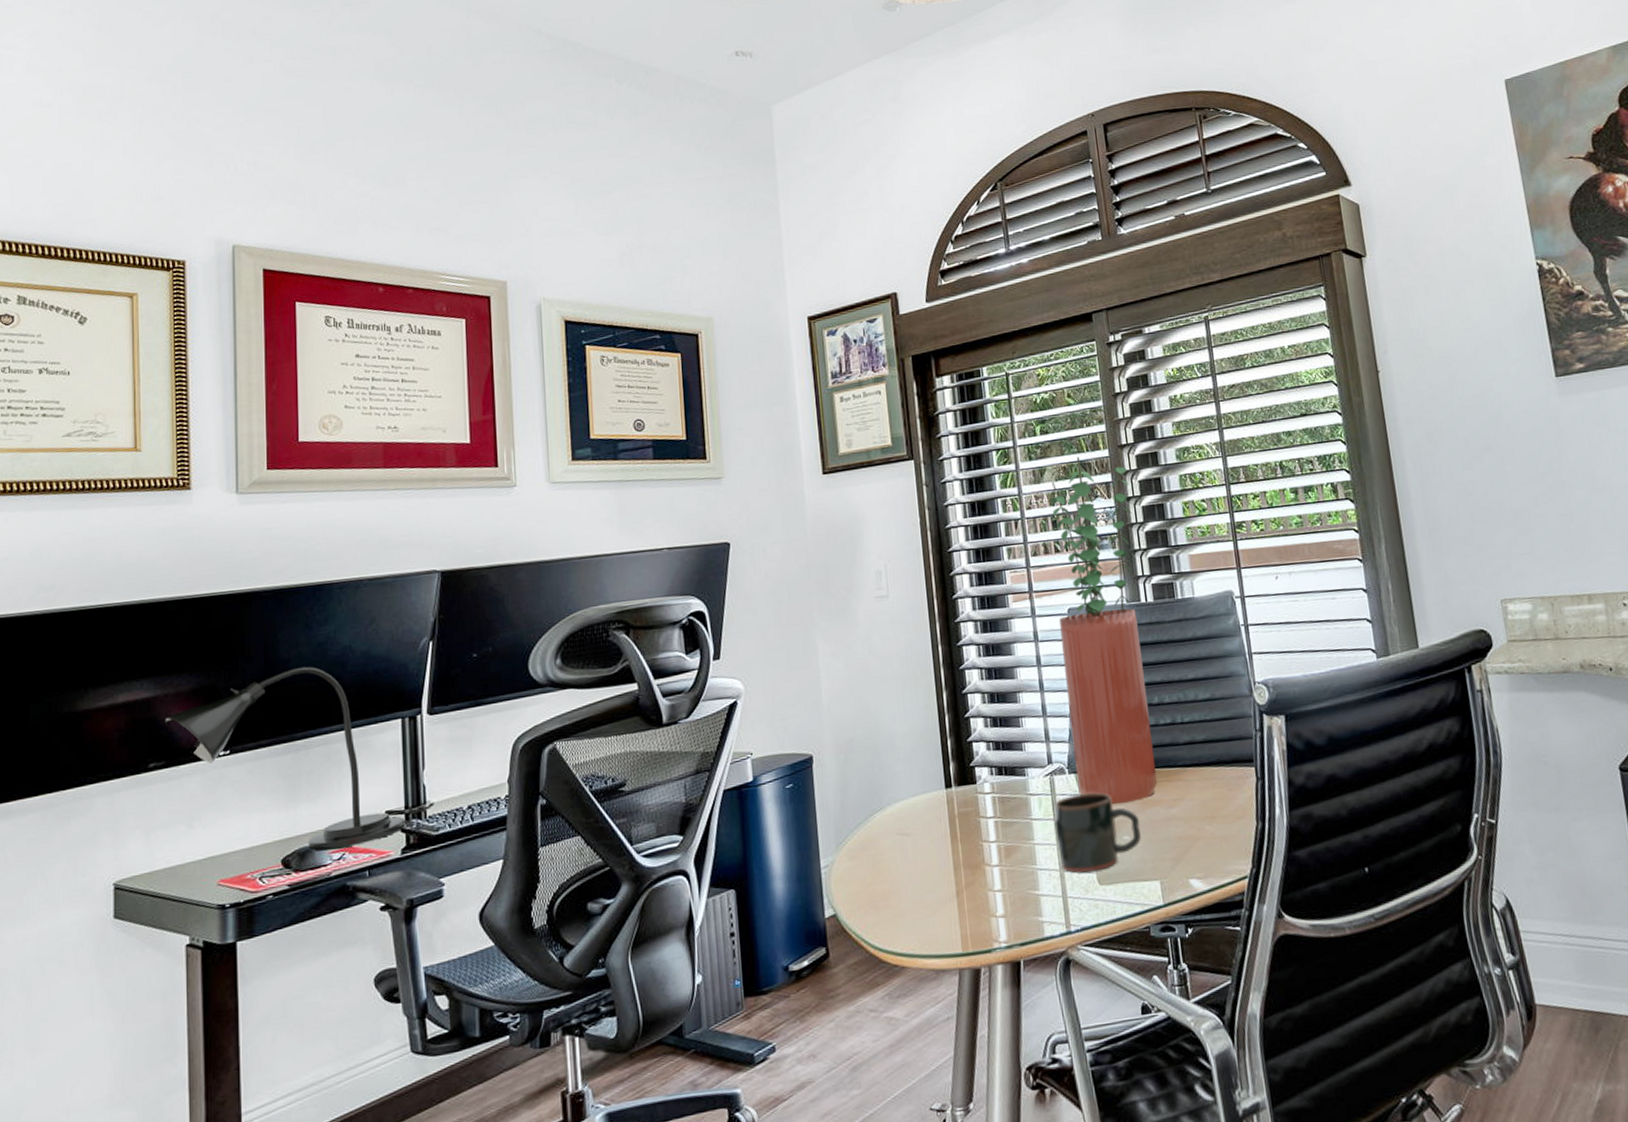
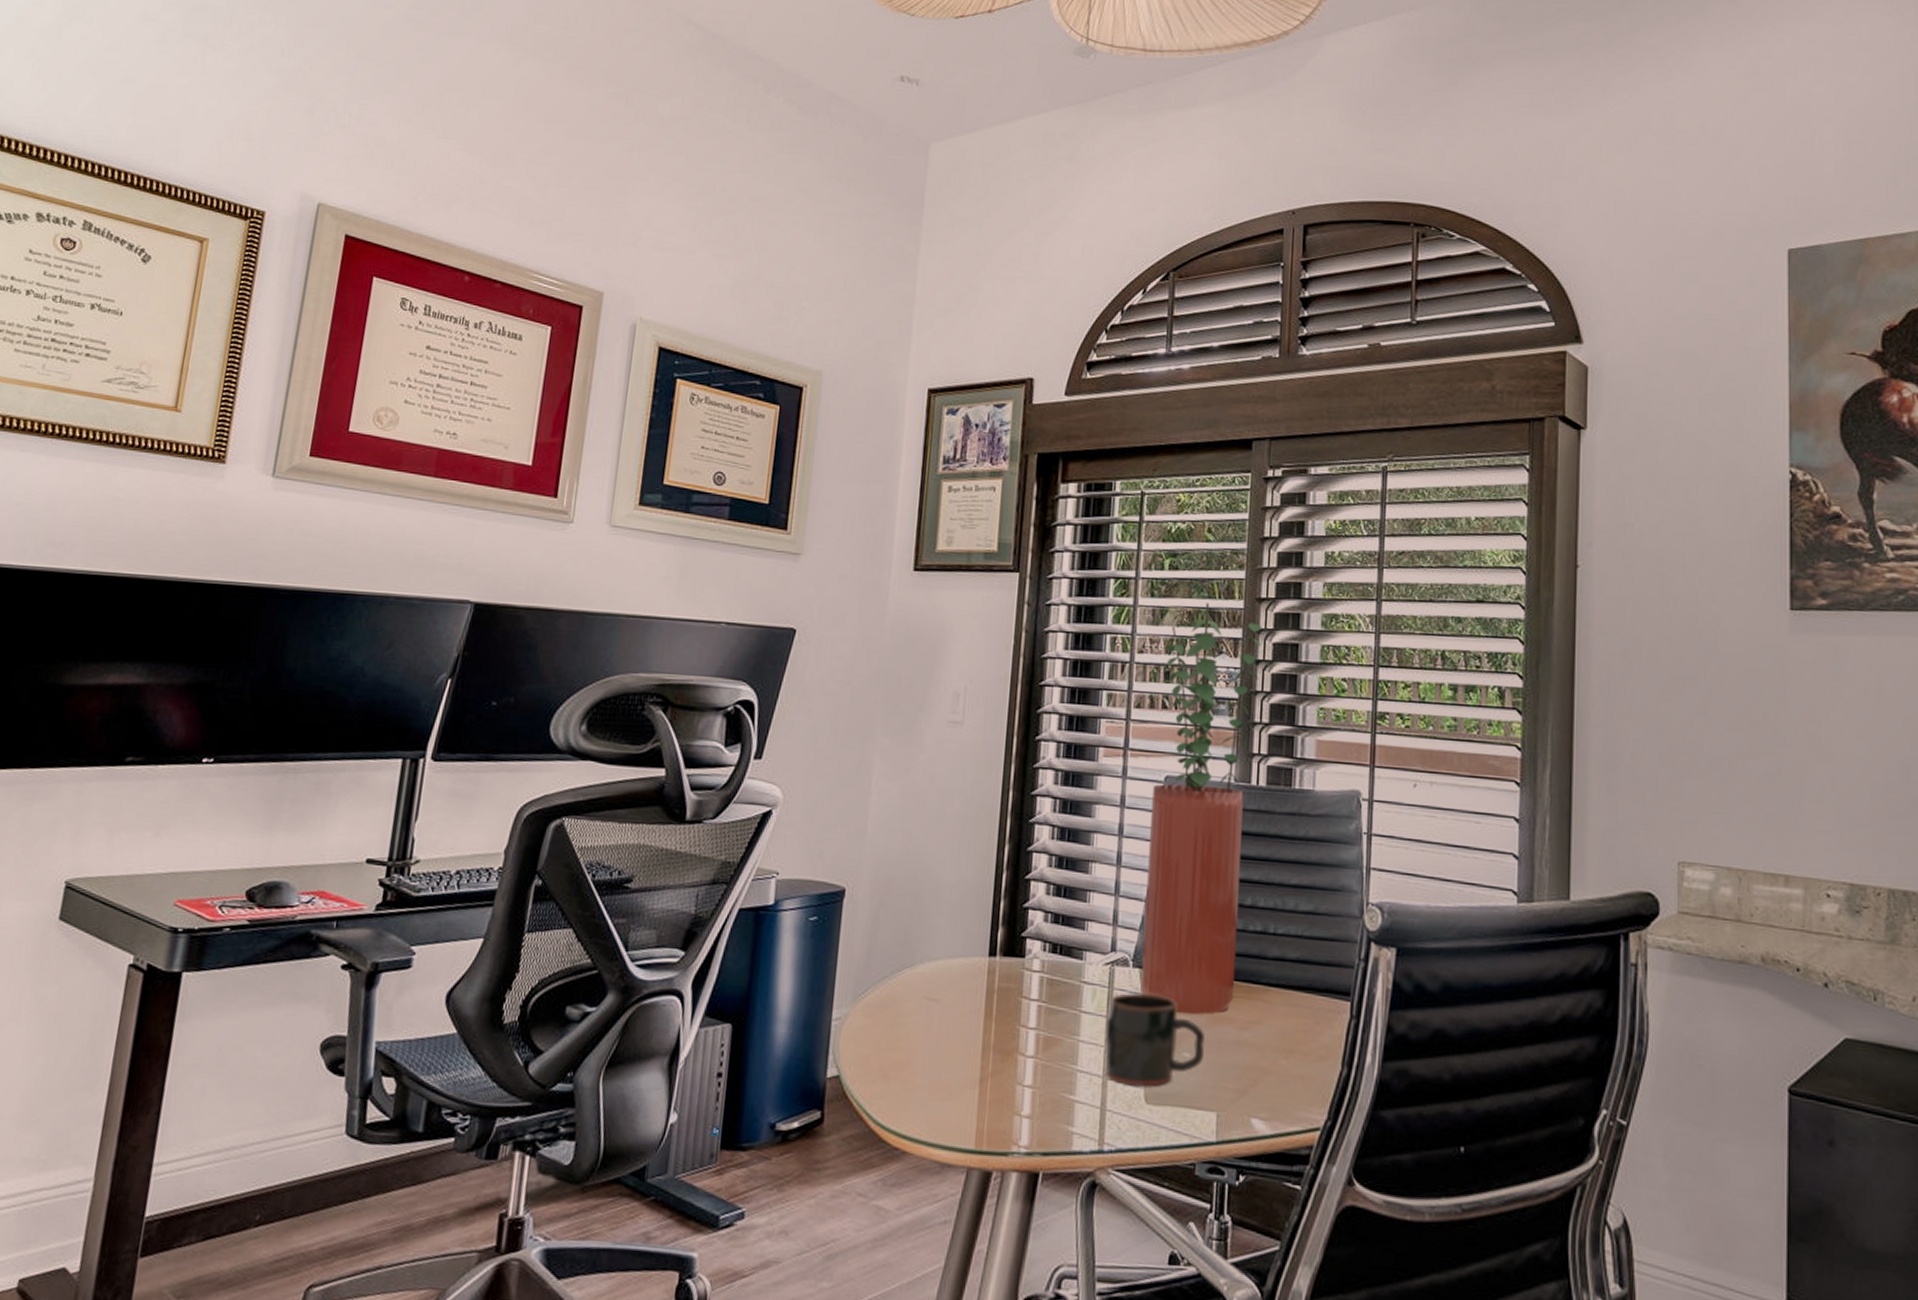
desk lamp: present [165,666,411,851] -> none [152,680,392,891]

